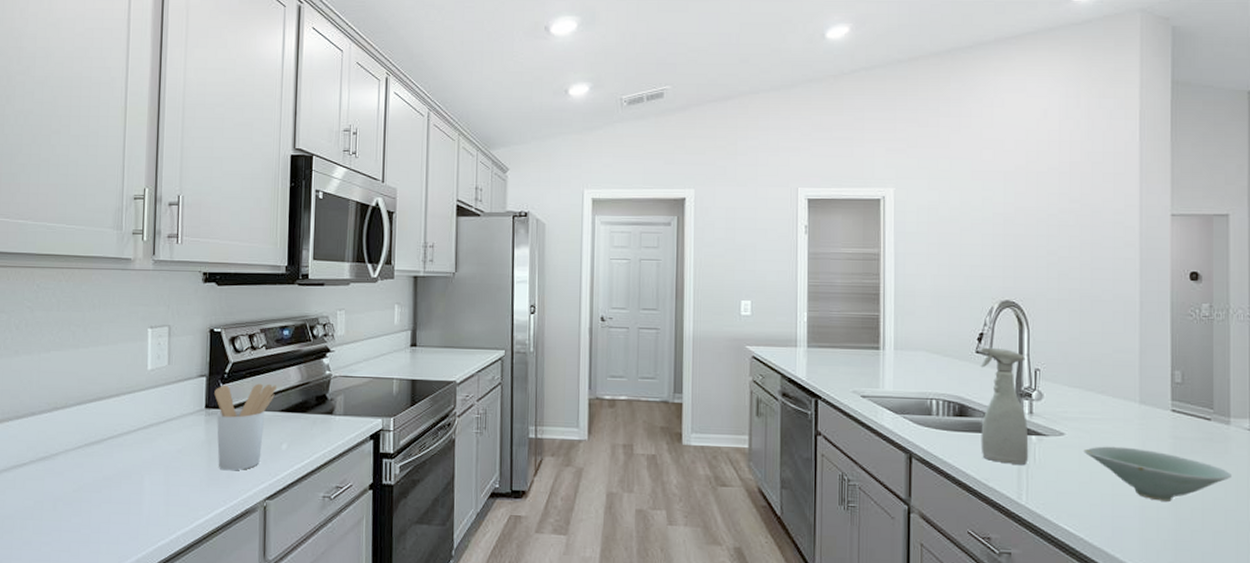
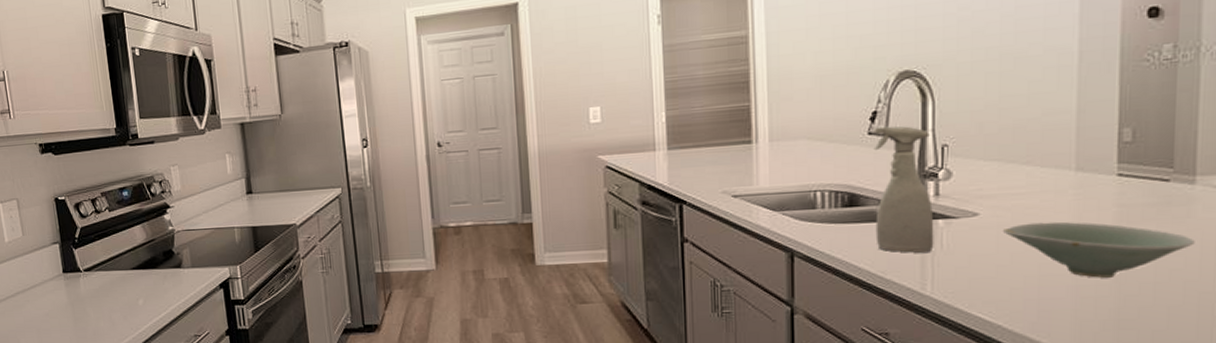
utensil holder: present [214,383,278,471] -> none [68,244,126,329]

